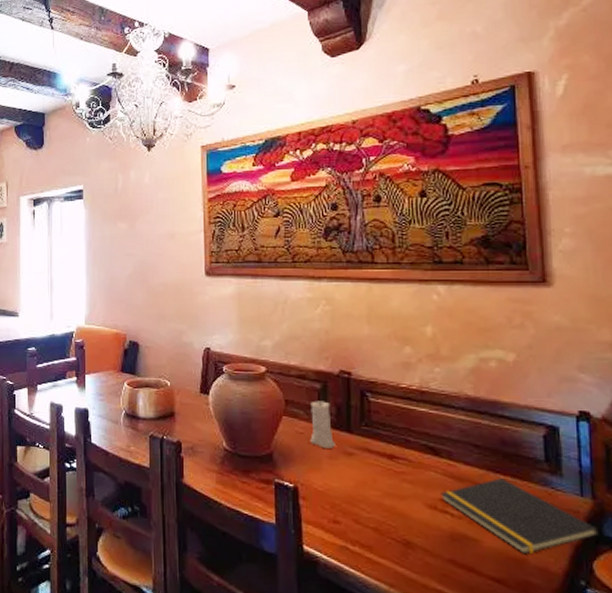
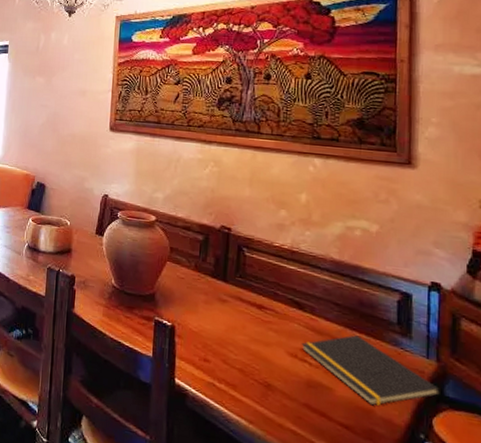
candle: present [310,398,336,448] -> none [189,249,212,294]

